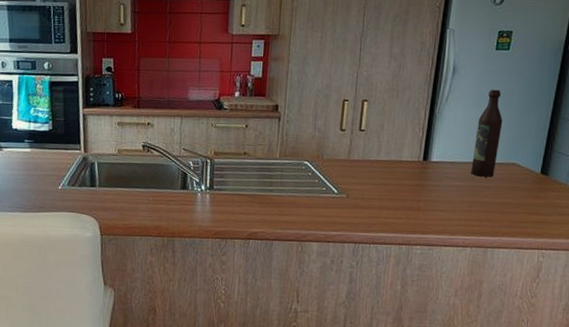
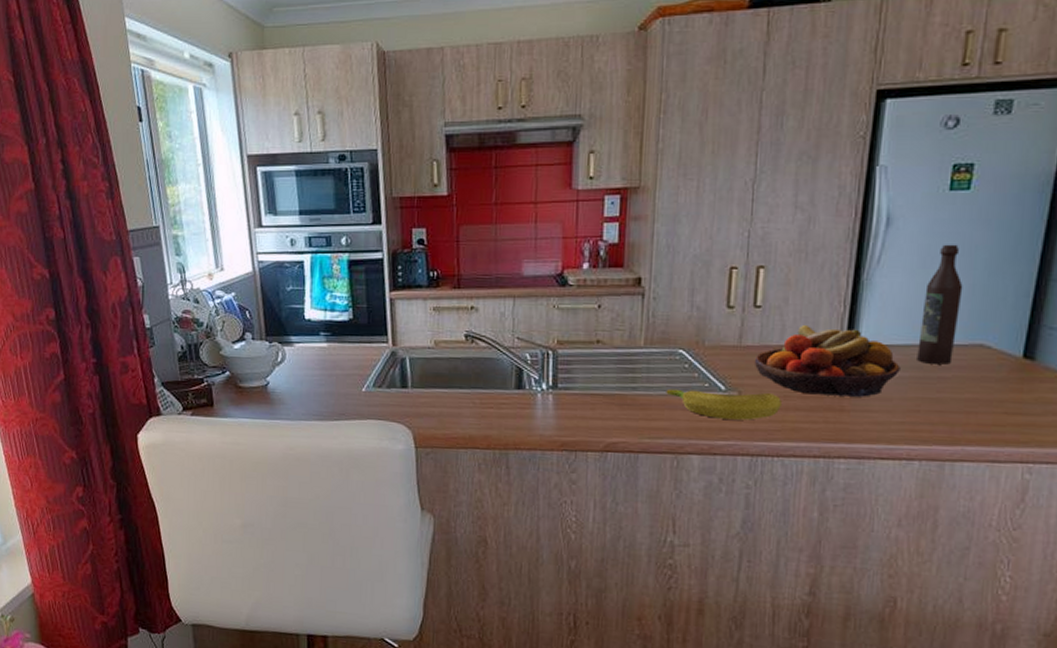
banana: none [294,191,378,216] -> present [666,389,783,420]
fruit bowl: none [358,145,460,200] -> present [754,324,901,397]

